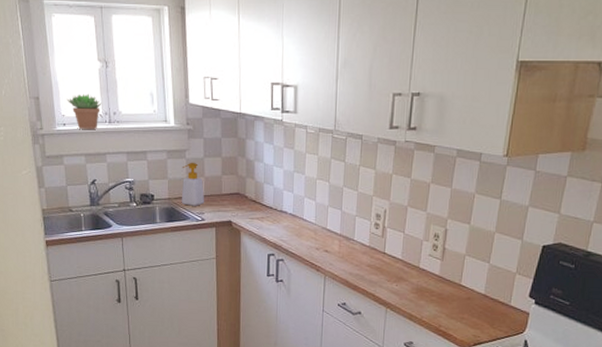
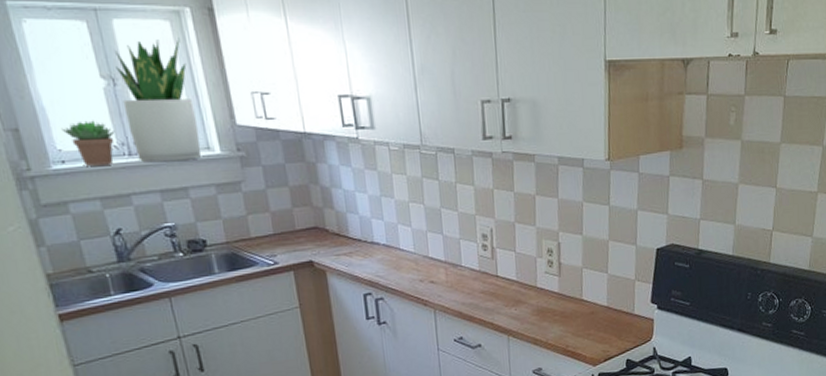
planter: none [109,31,161,130] -> present [115,37,201,163]
soap bottle: present [181,162,205,206] -> none [238,195,276,249]

